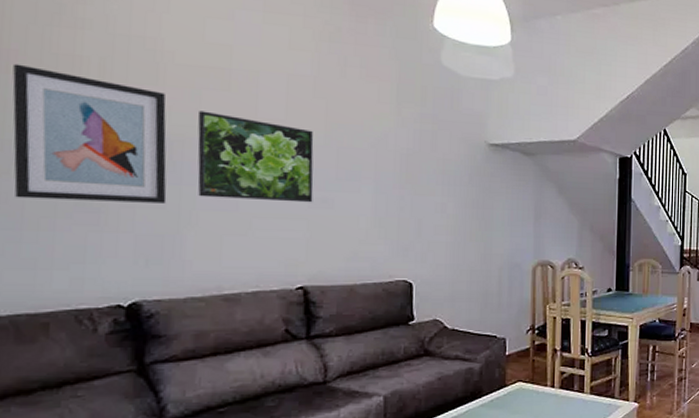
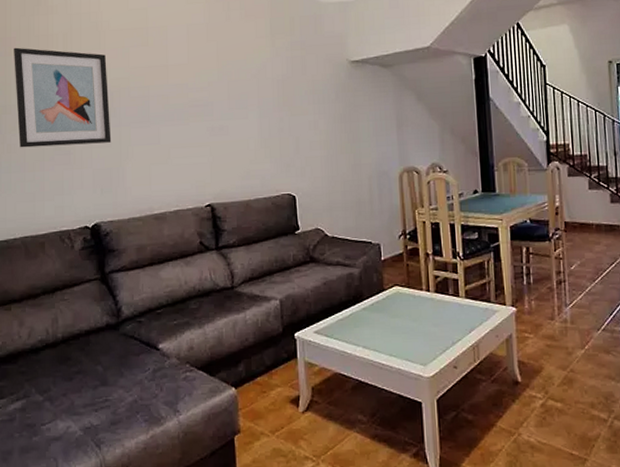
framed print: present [197,111,314,203] -> none [127,64,213,135]

